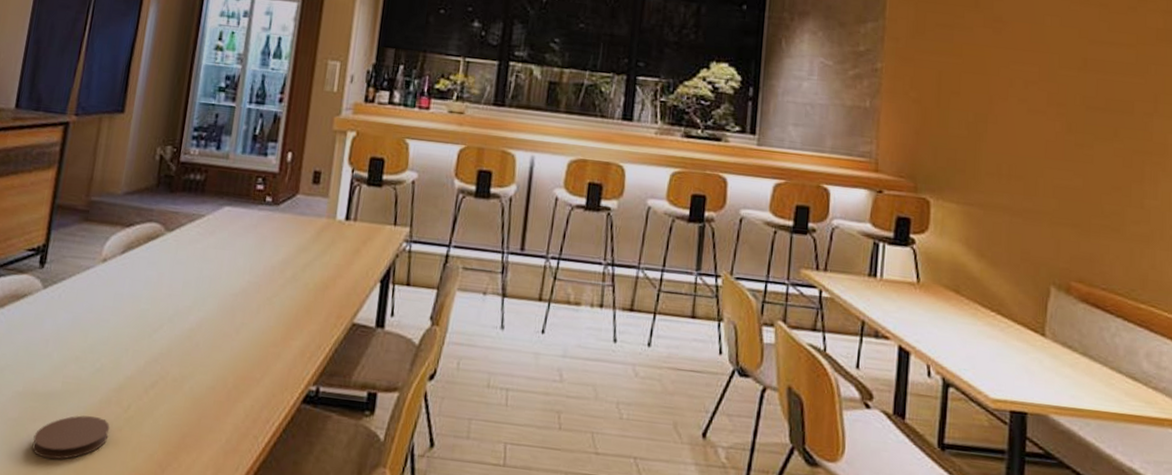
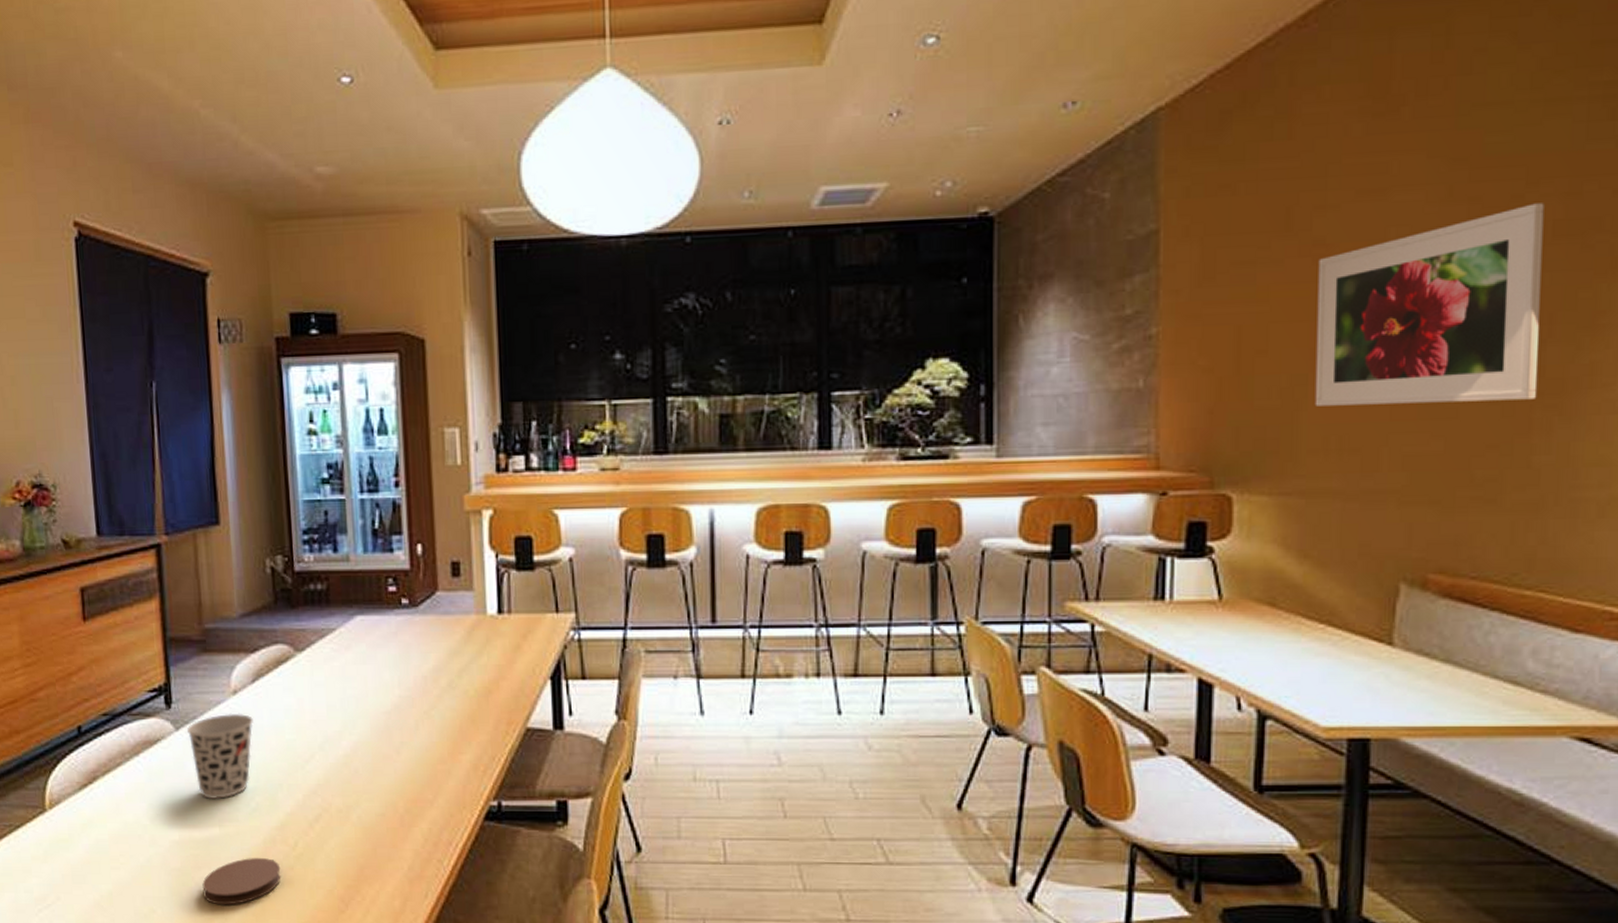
cup: none [52,278,115,357] -> present [187,713,253,800]
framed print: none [992,14,1150,157] -> present [1315,203,1544,406]

